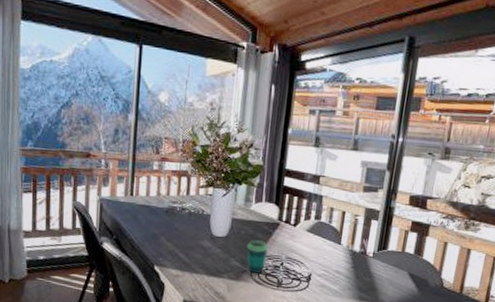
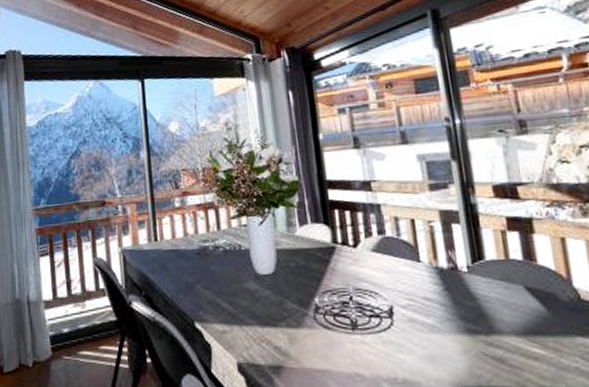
cup: present [247,239,269,273] -> none [301,271,330,315]

